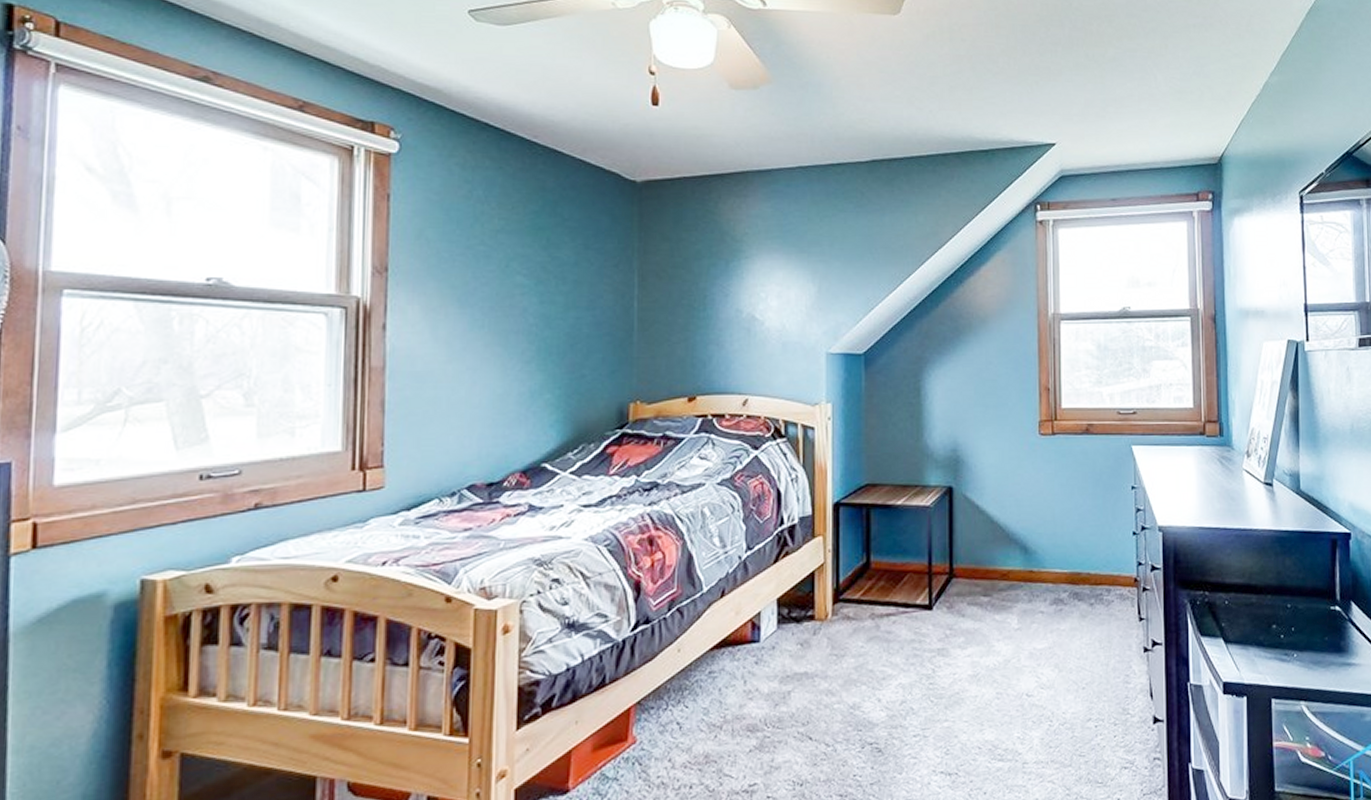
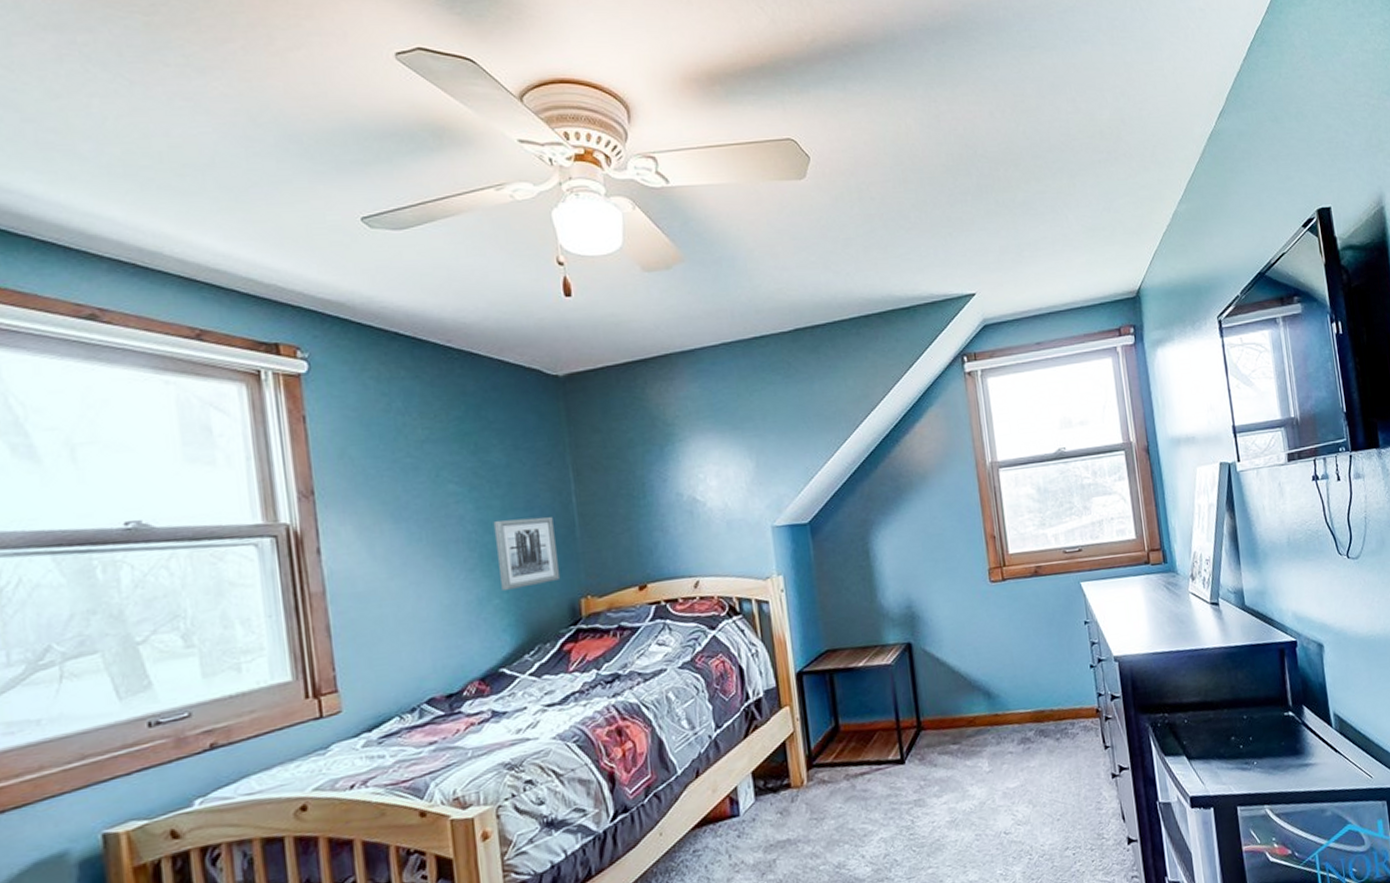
wall art: none [554,317,614,386] -> present [493,517,561,590]

